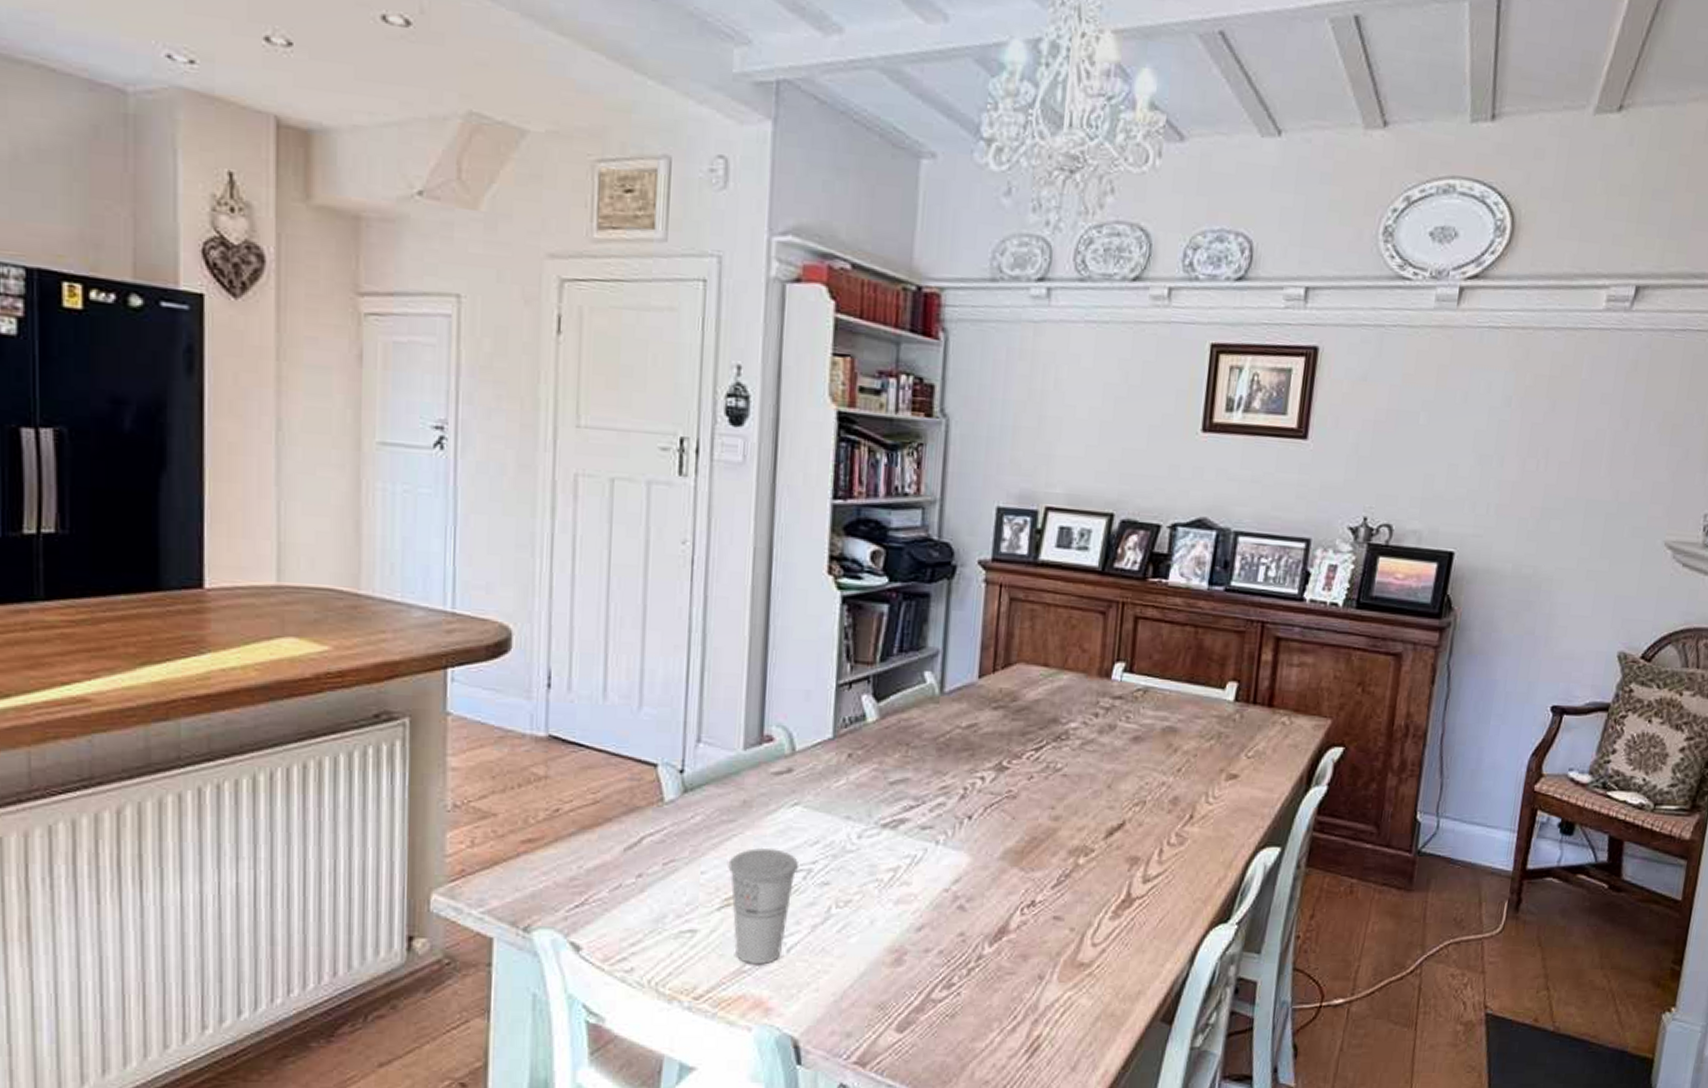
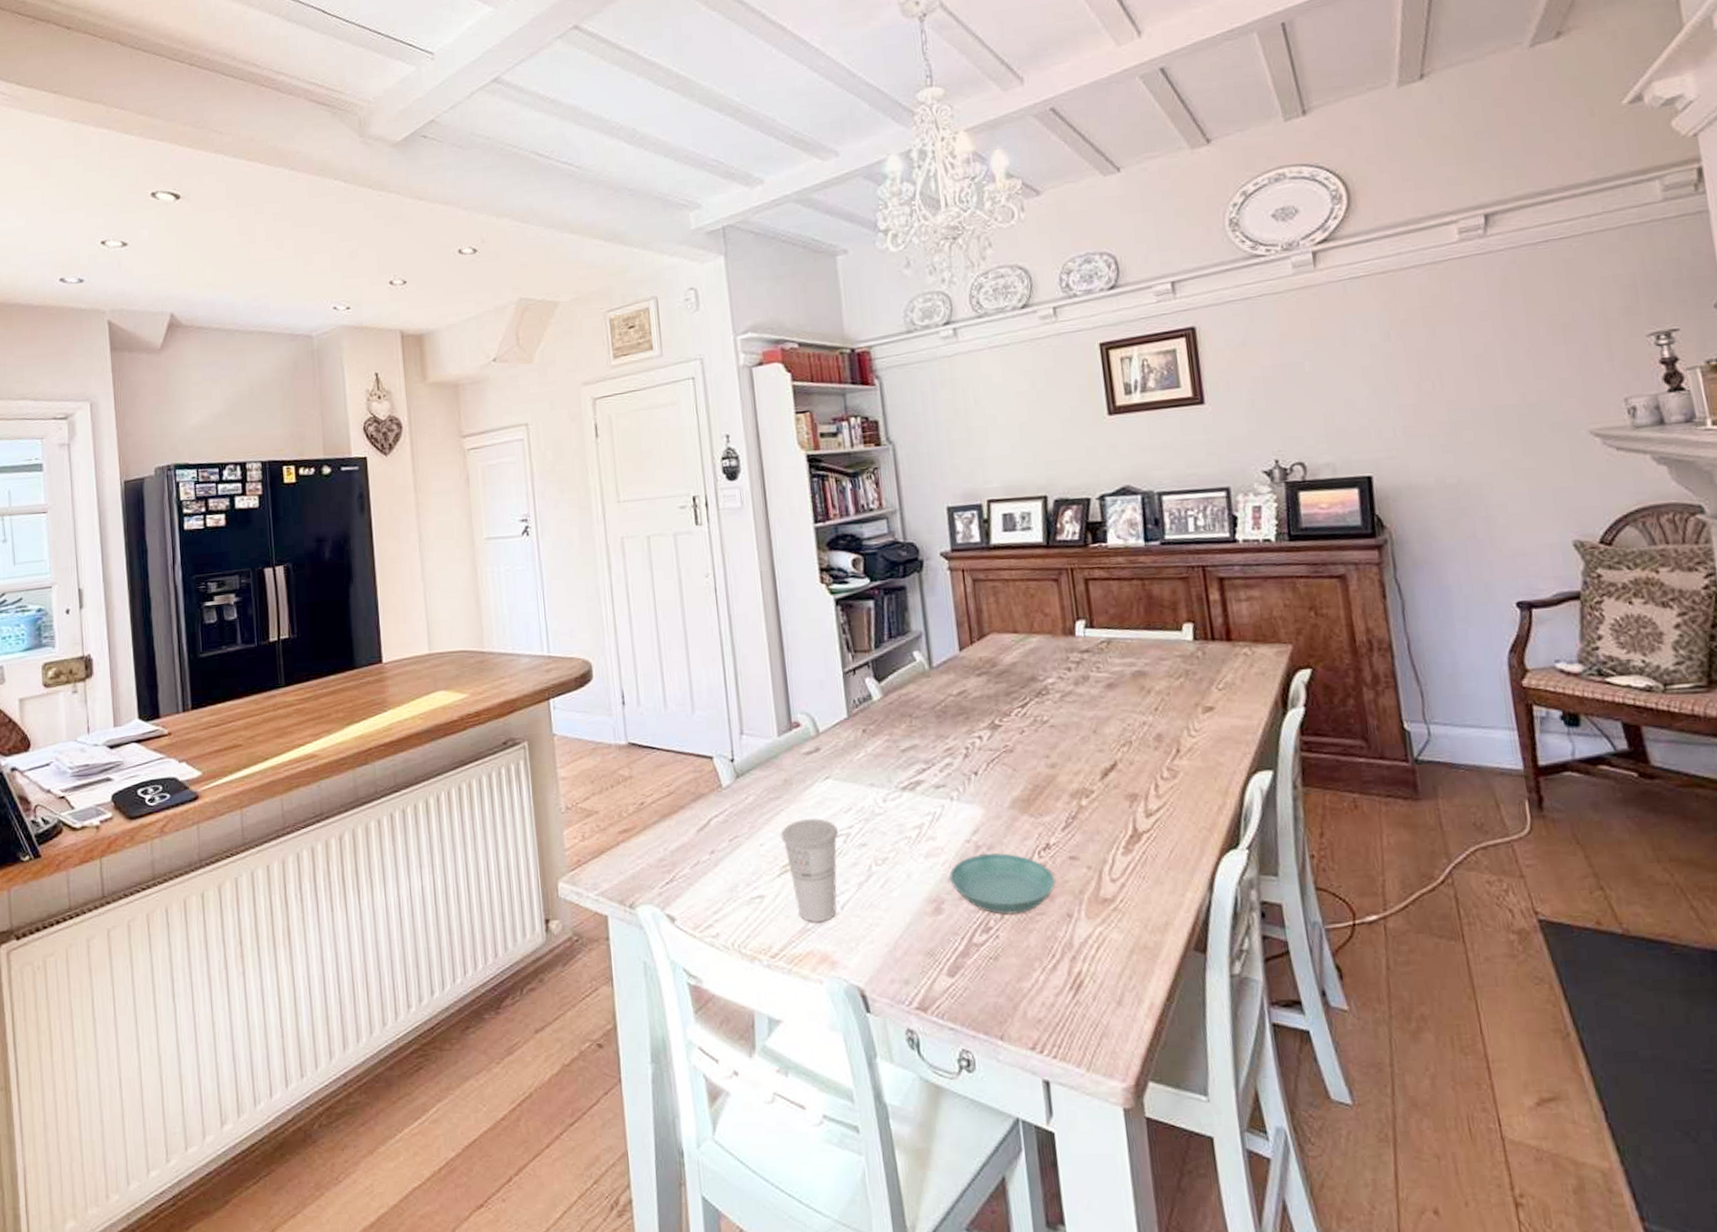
saucer: none [918,905,1034,972] -> present [949,852,1056,915]

